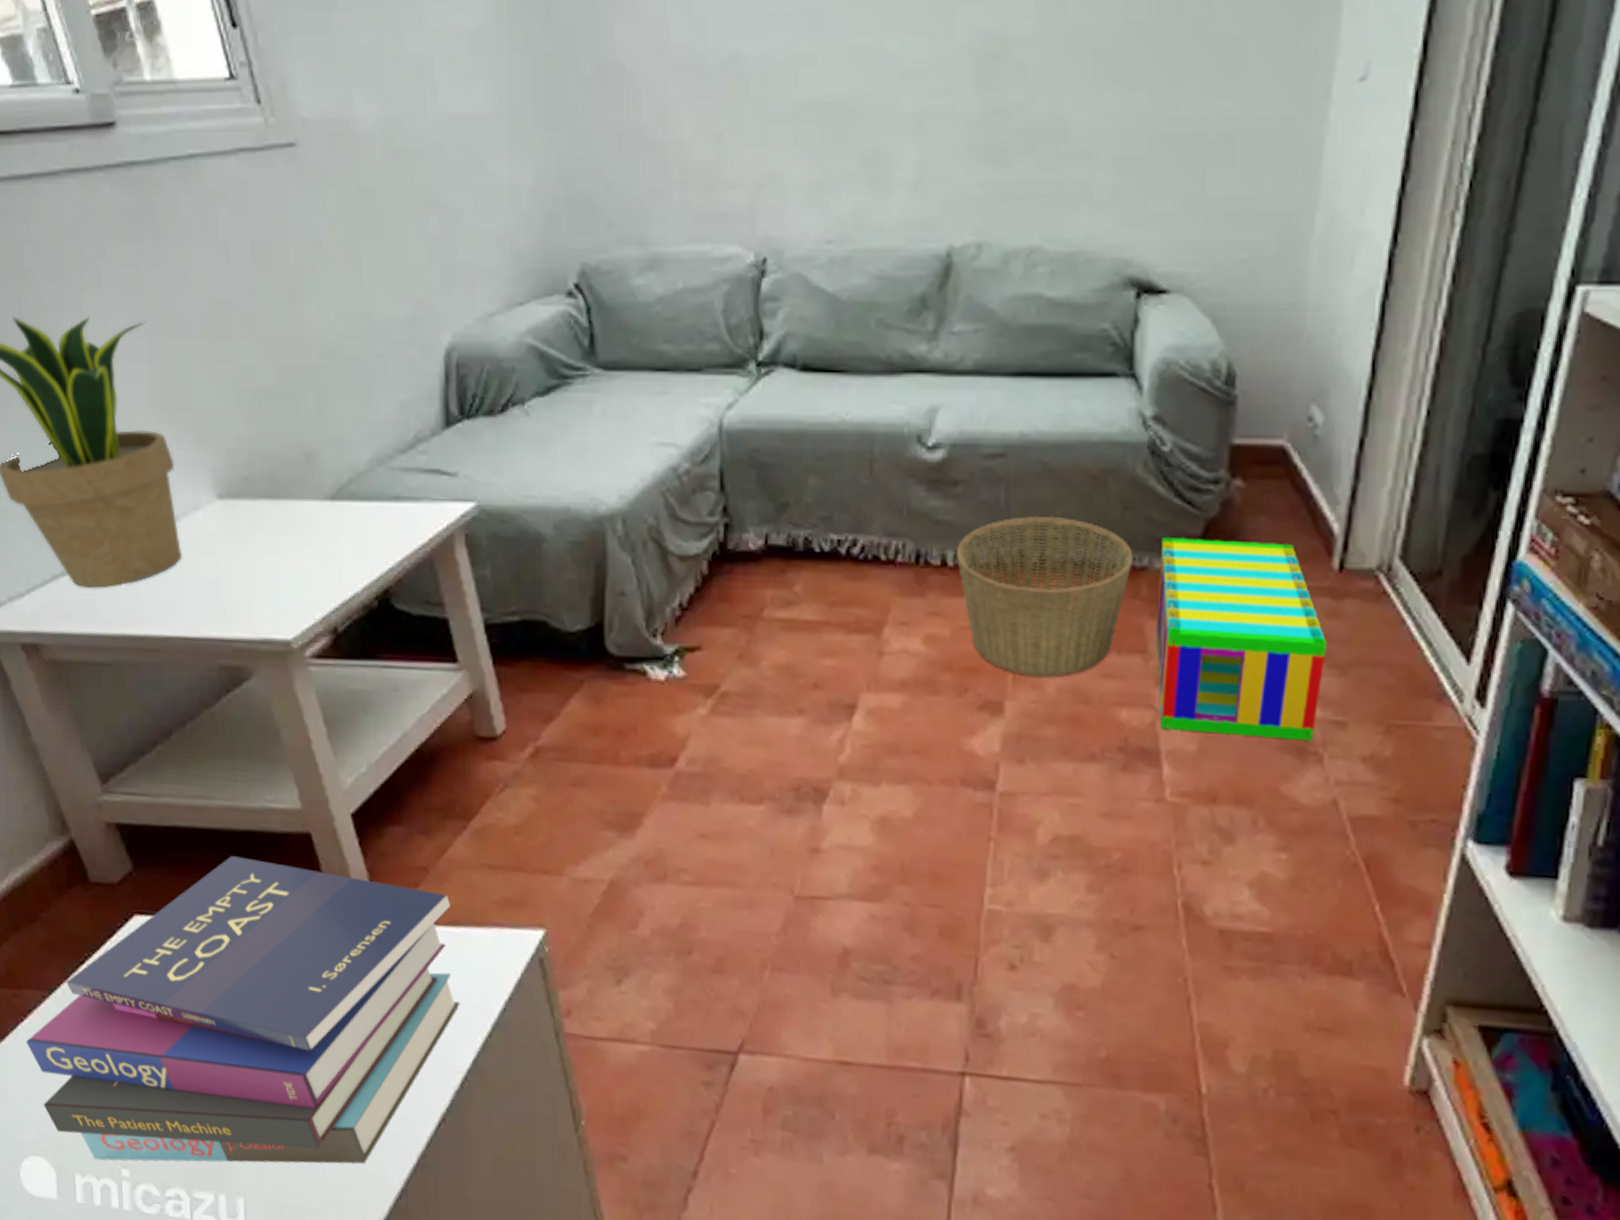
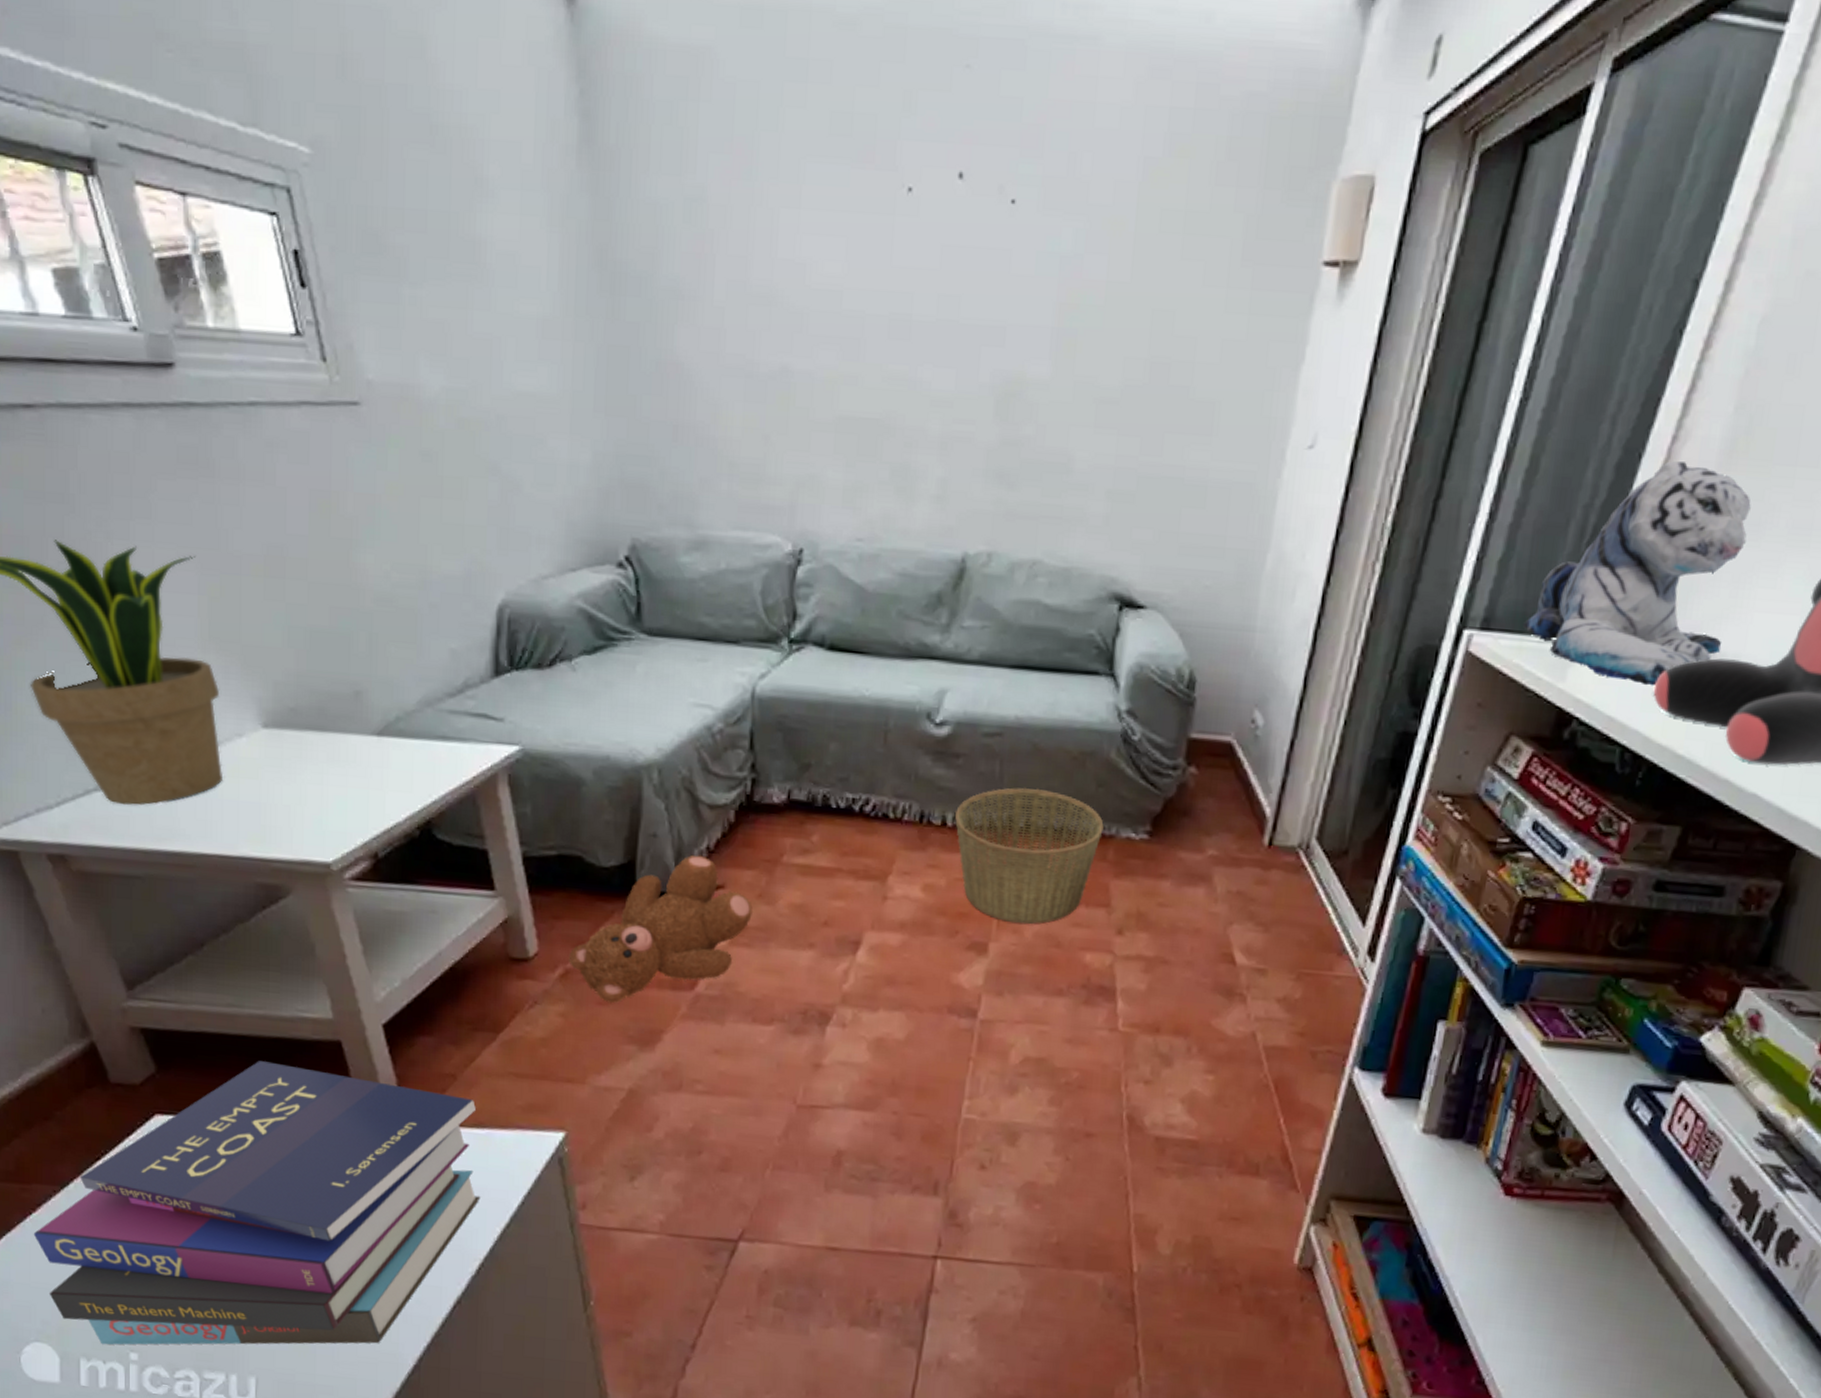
teddy bear: none [538,613,733,785] -> present [568,854,753,1004]
toy box: present [1155,538,1327,741] -> none [1117,812,1255,984]

